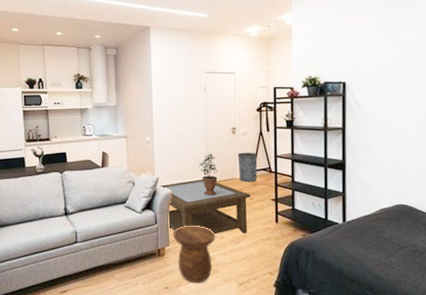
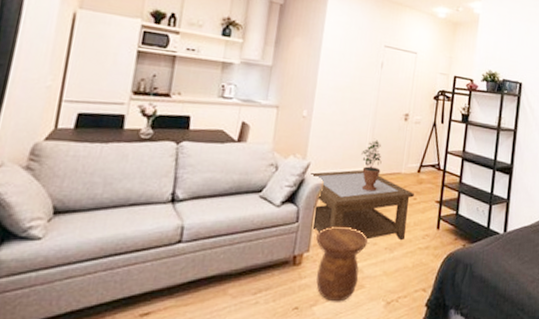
trash can: present [238,152,258,182] -> none [405,143,428,180]

